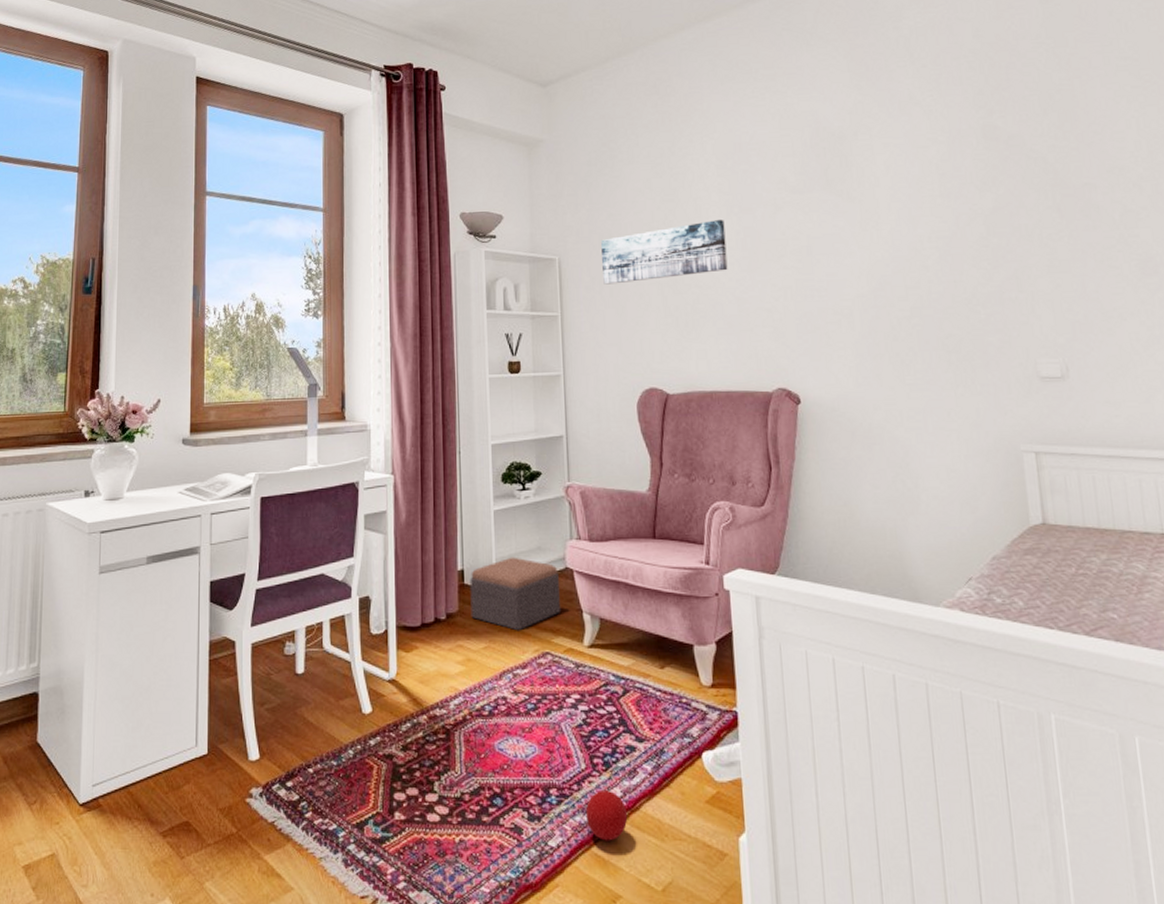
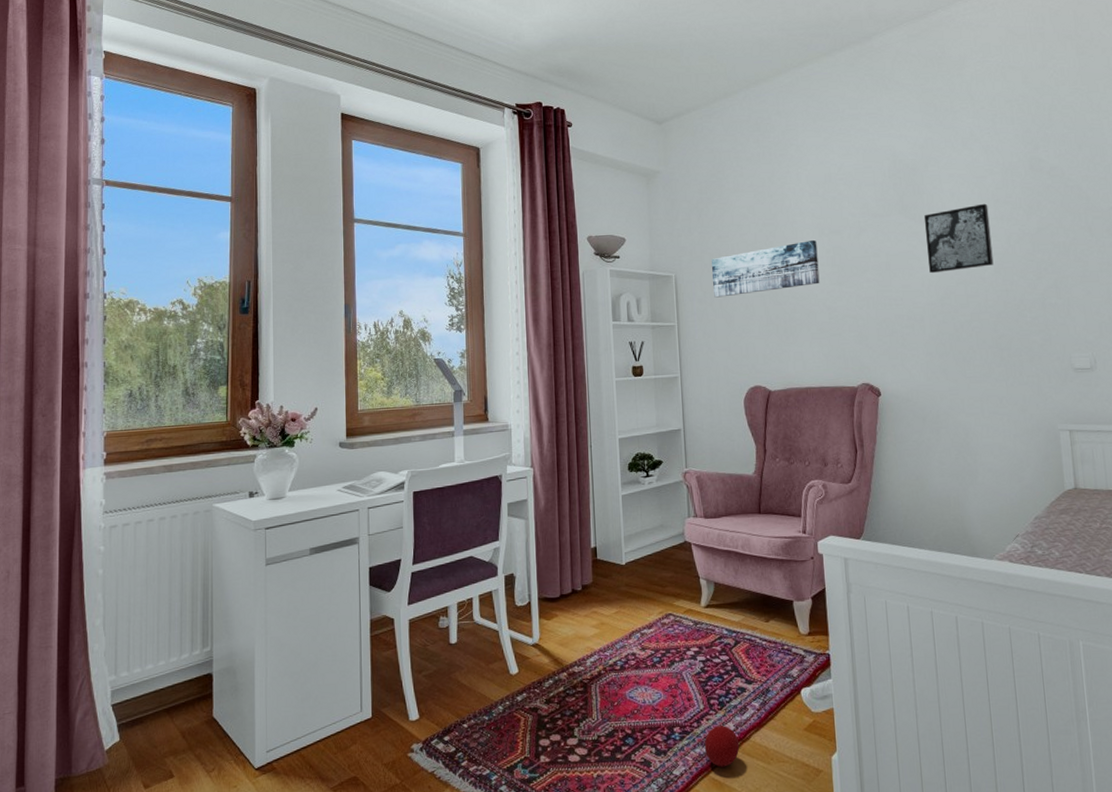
footstool: present [470,557,560,631] -> none [602,534,681,597]
wall art: none [852,178,939,260] -> present [923,203,994,274]

